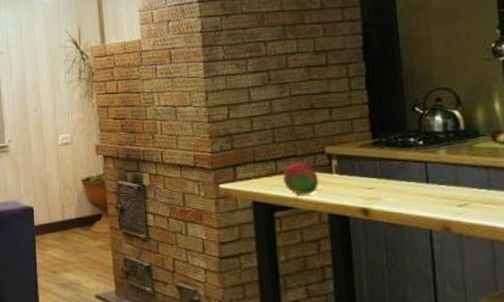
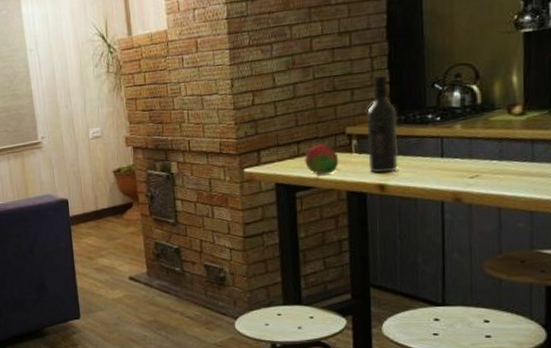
wine bottle: none [346,95,382,197] -> present [367,75,399,173]

